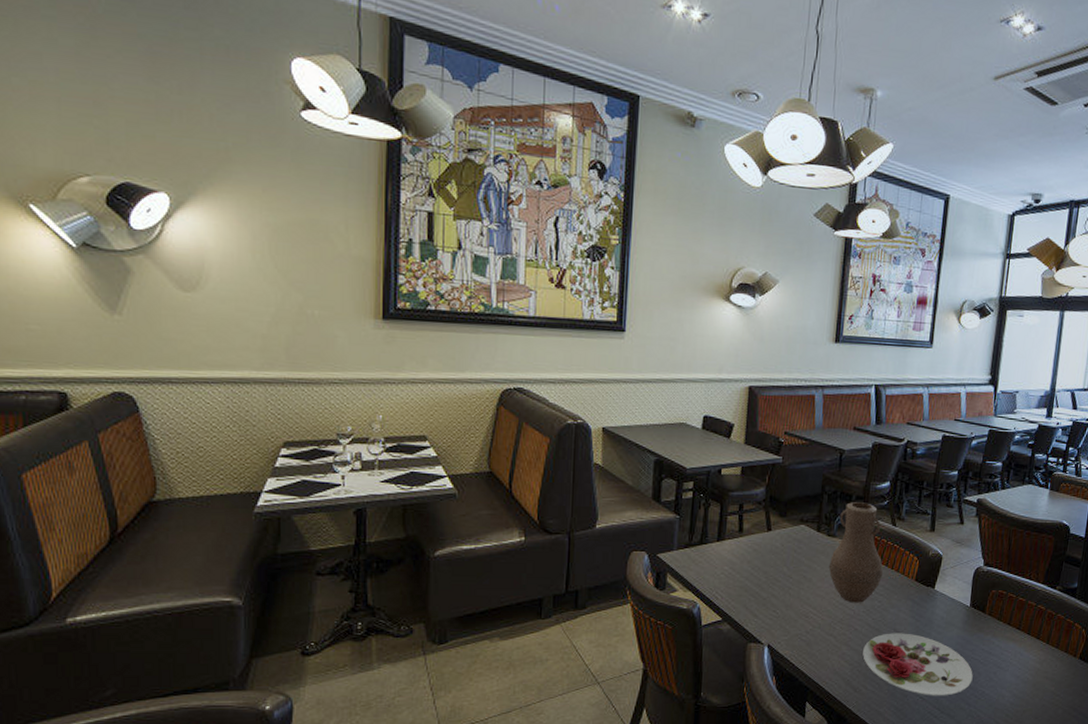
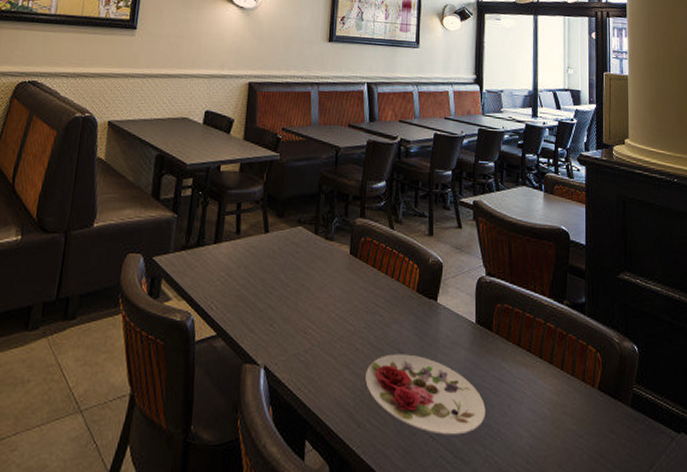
vase: present [828,502,883,603] -> none [327,202,383,317]

